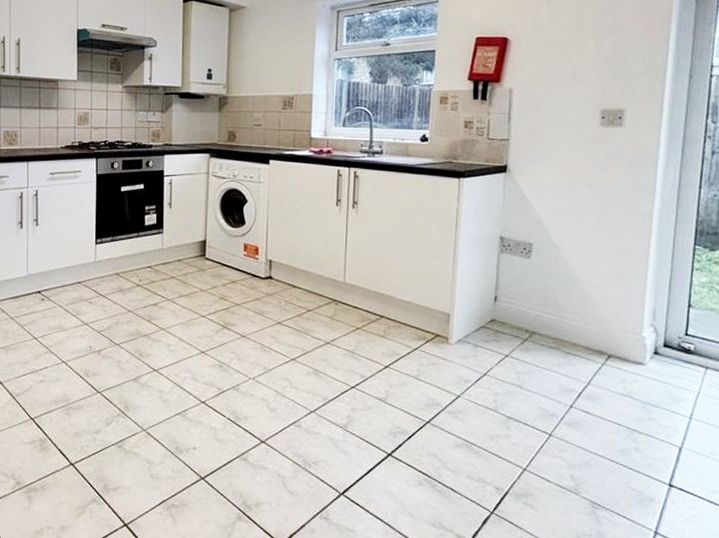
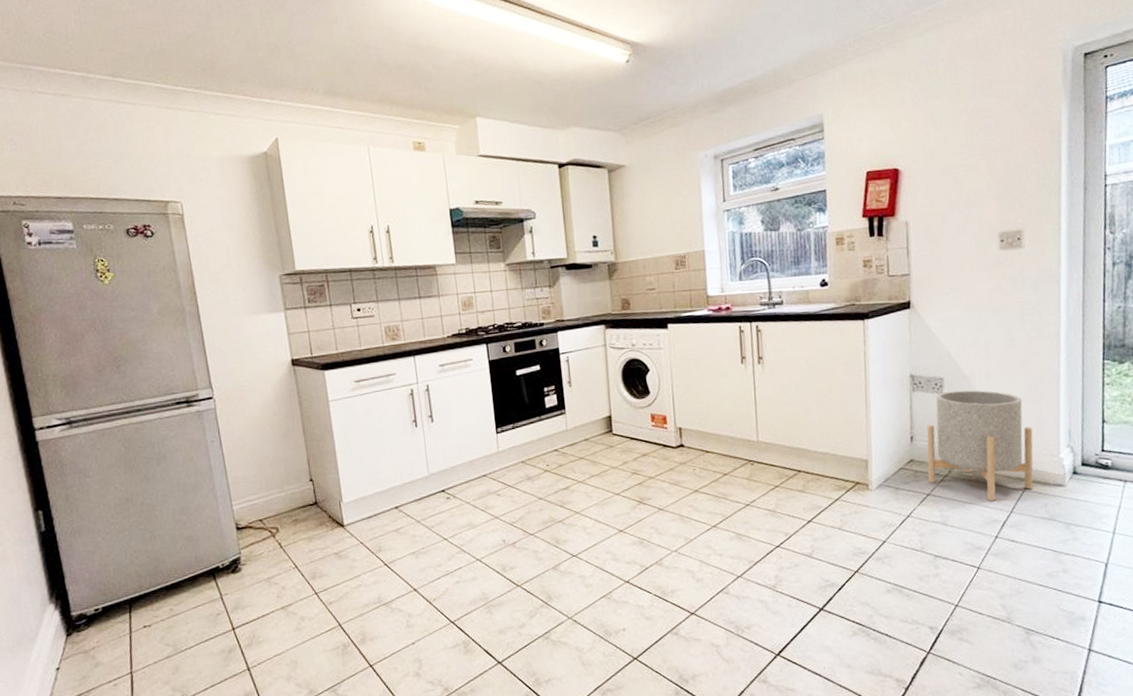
planter: none [508,257,618,371] -> present [926,390,1033,502]

